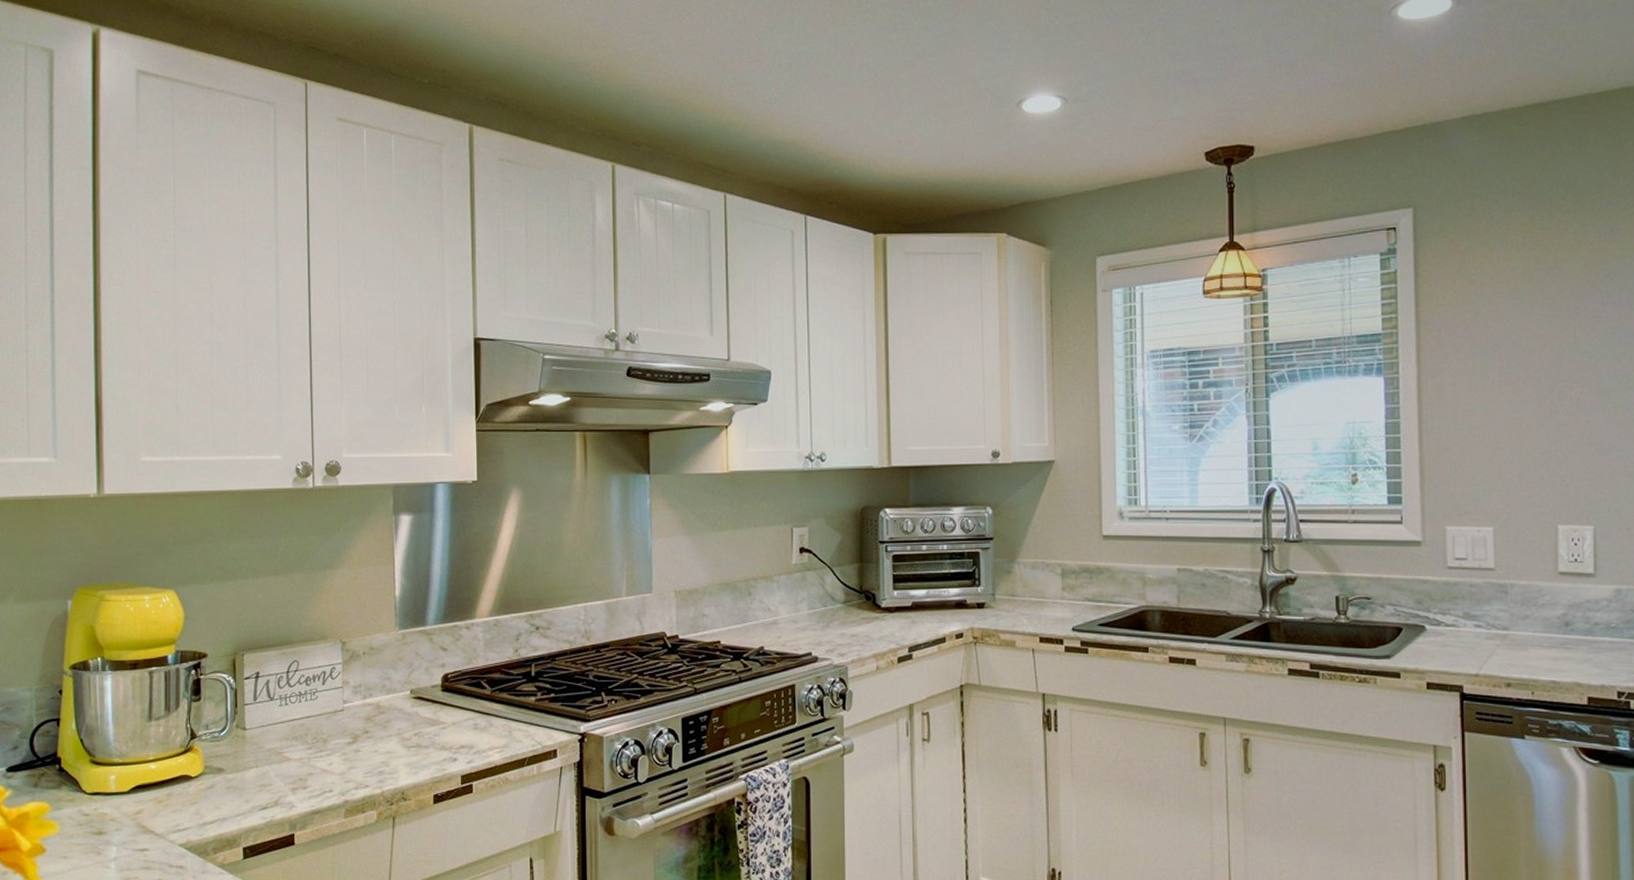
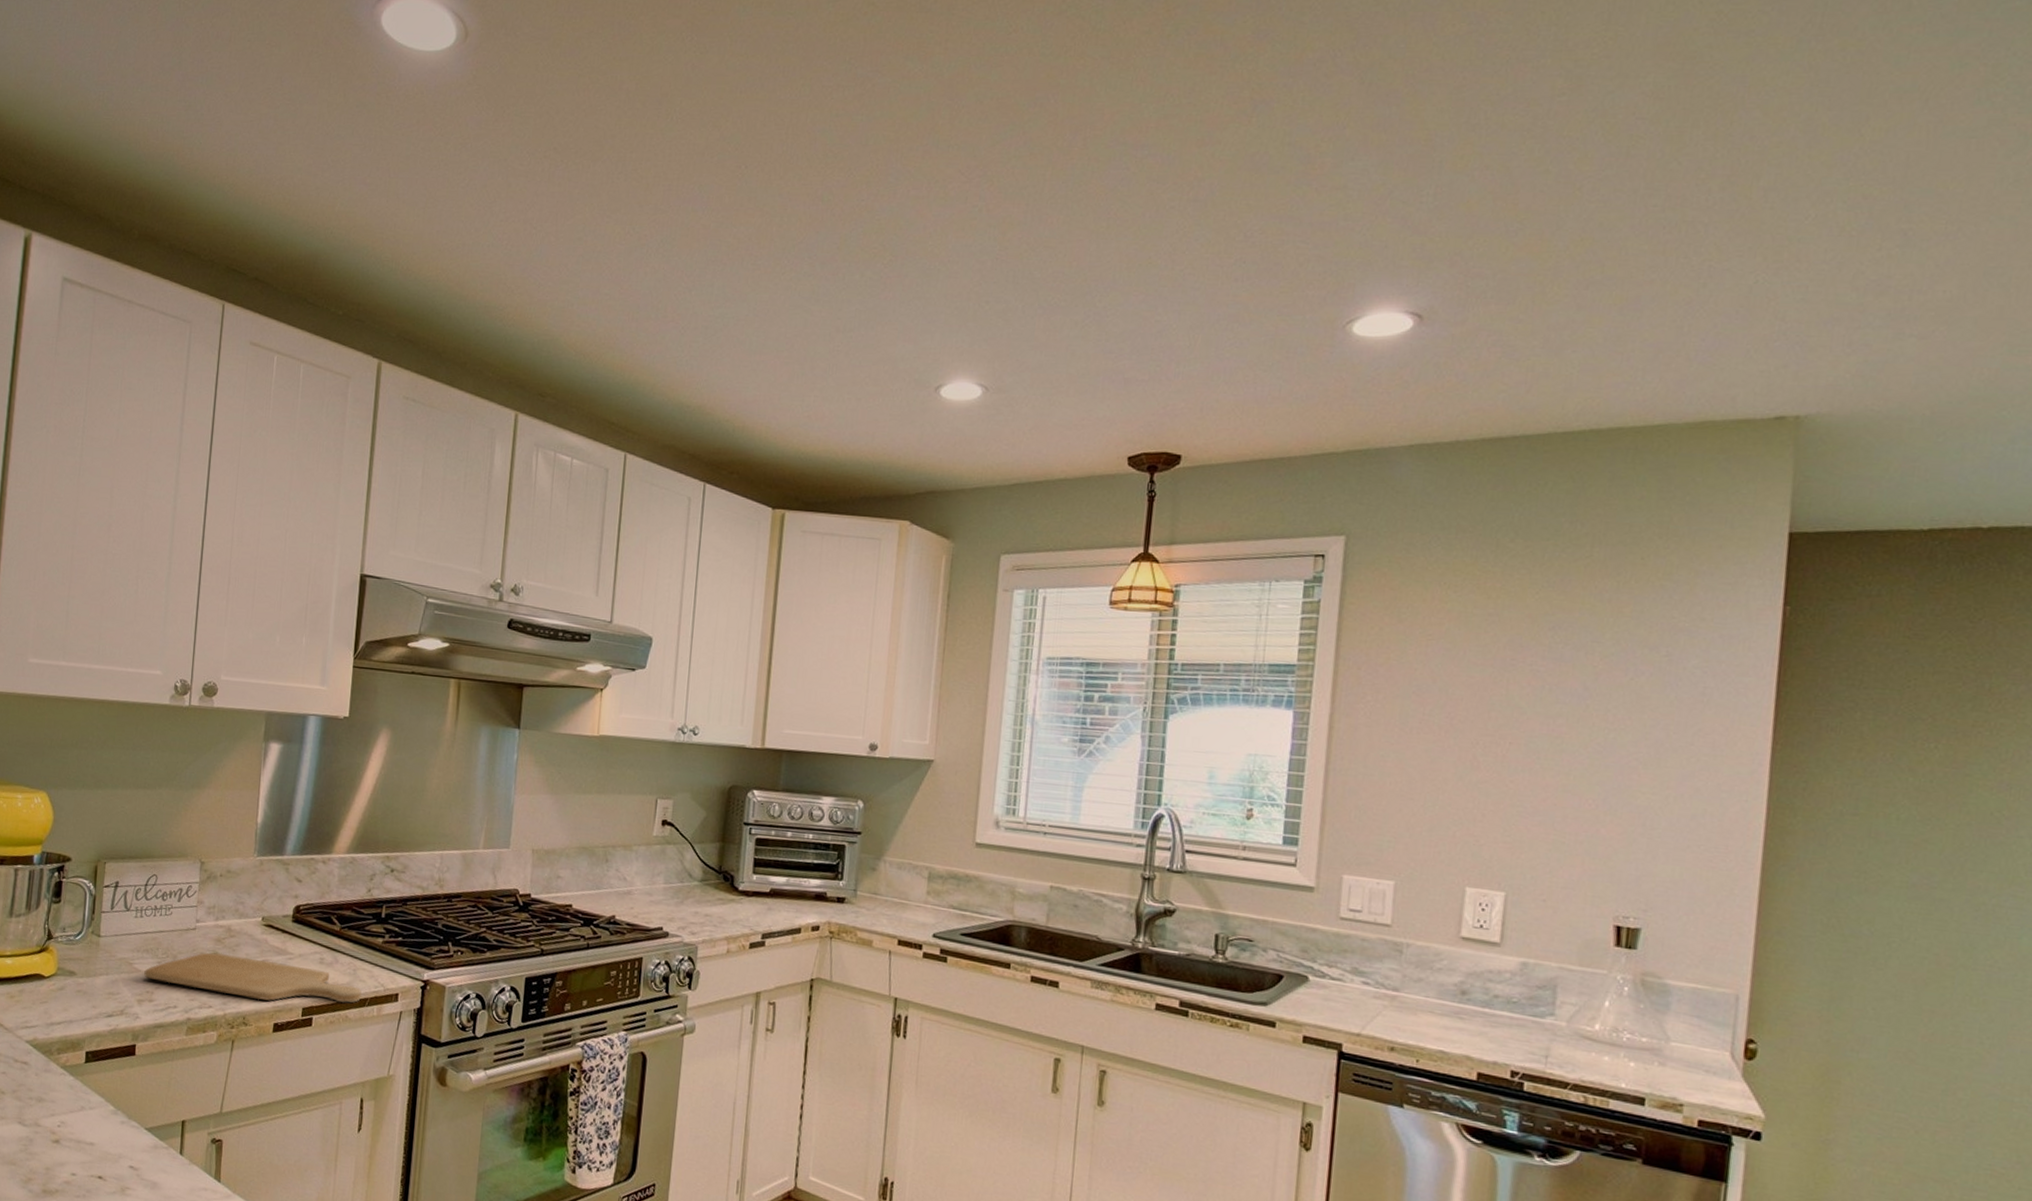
chopping board: none [295,731,519,774] -> present [144,952,362,1003]

